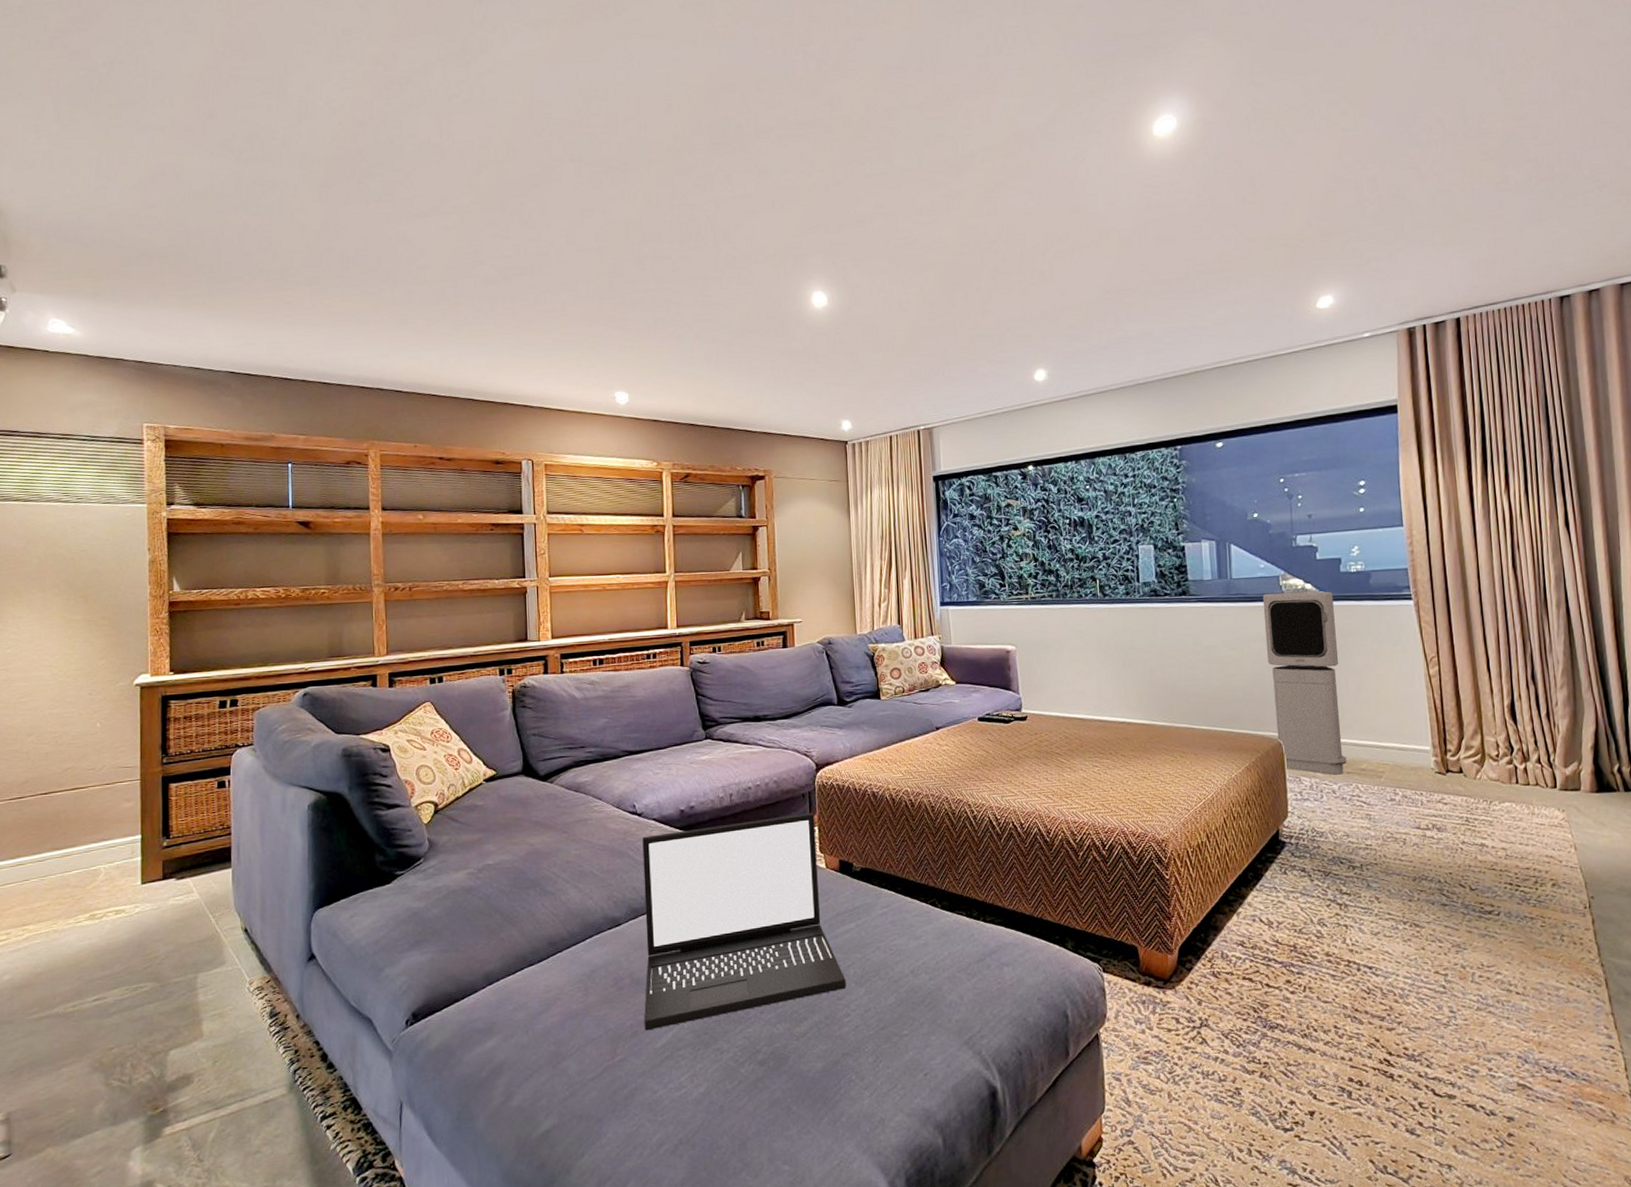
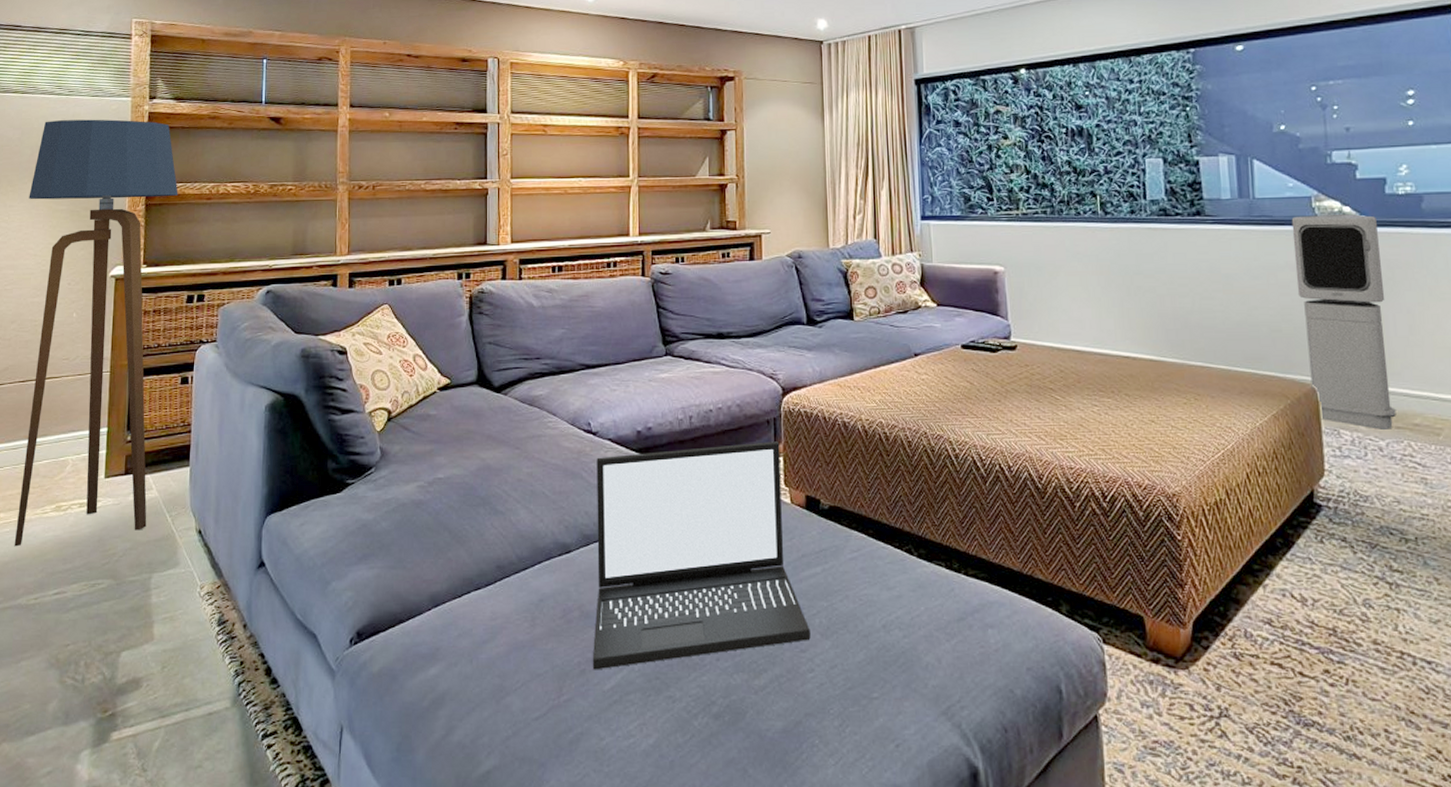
floor lamp: none [39,526,204,957] -> present [14,119,178,547]

